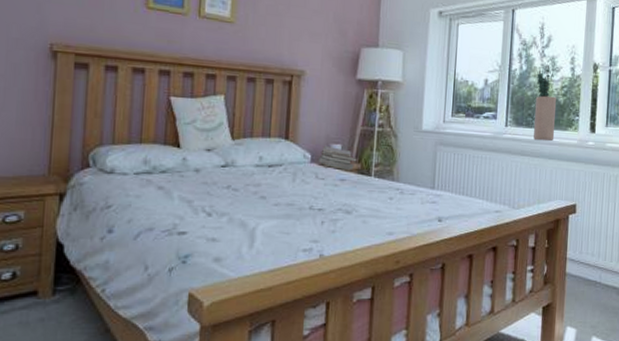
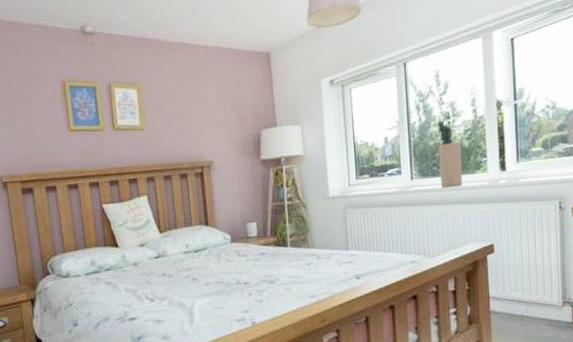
books: present [318,145,357,171] -> none [238,225,273,246]

